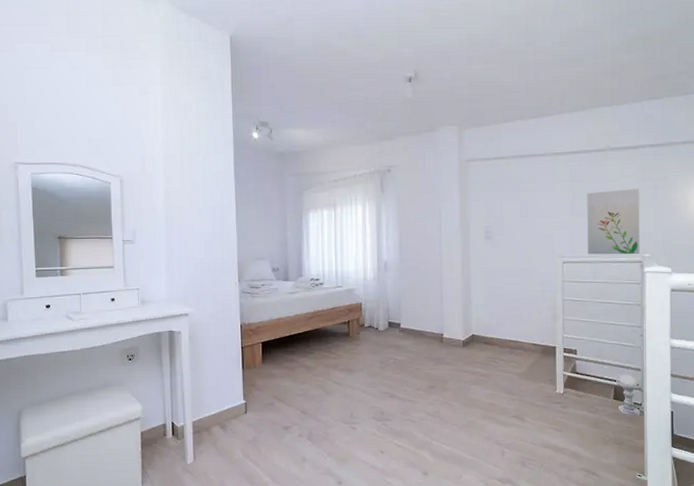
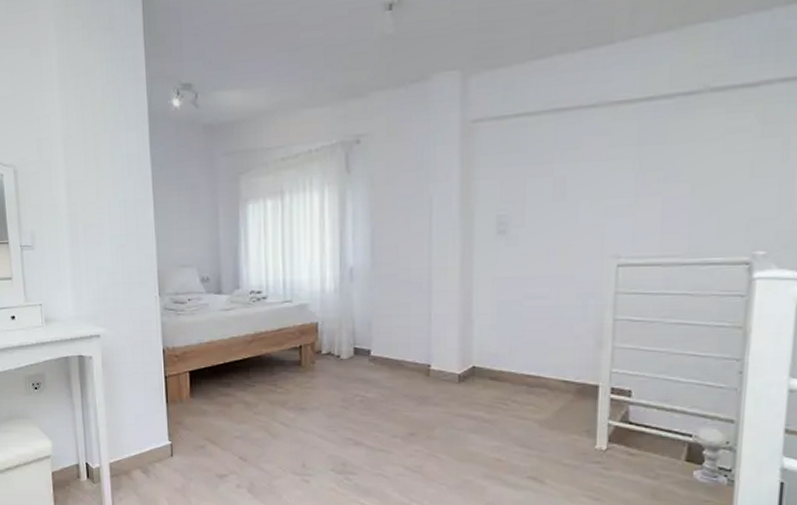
wall art: present [587,188,640,255] -> none [659,149,756,254]

